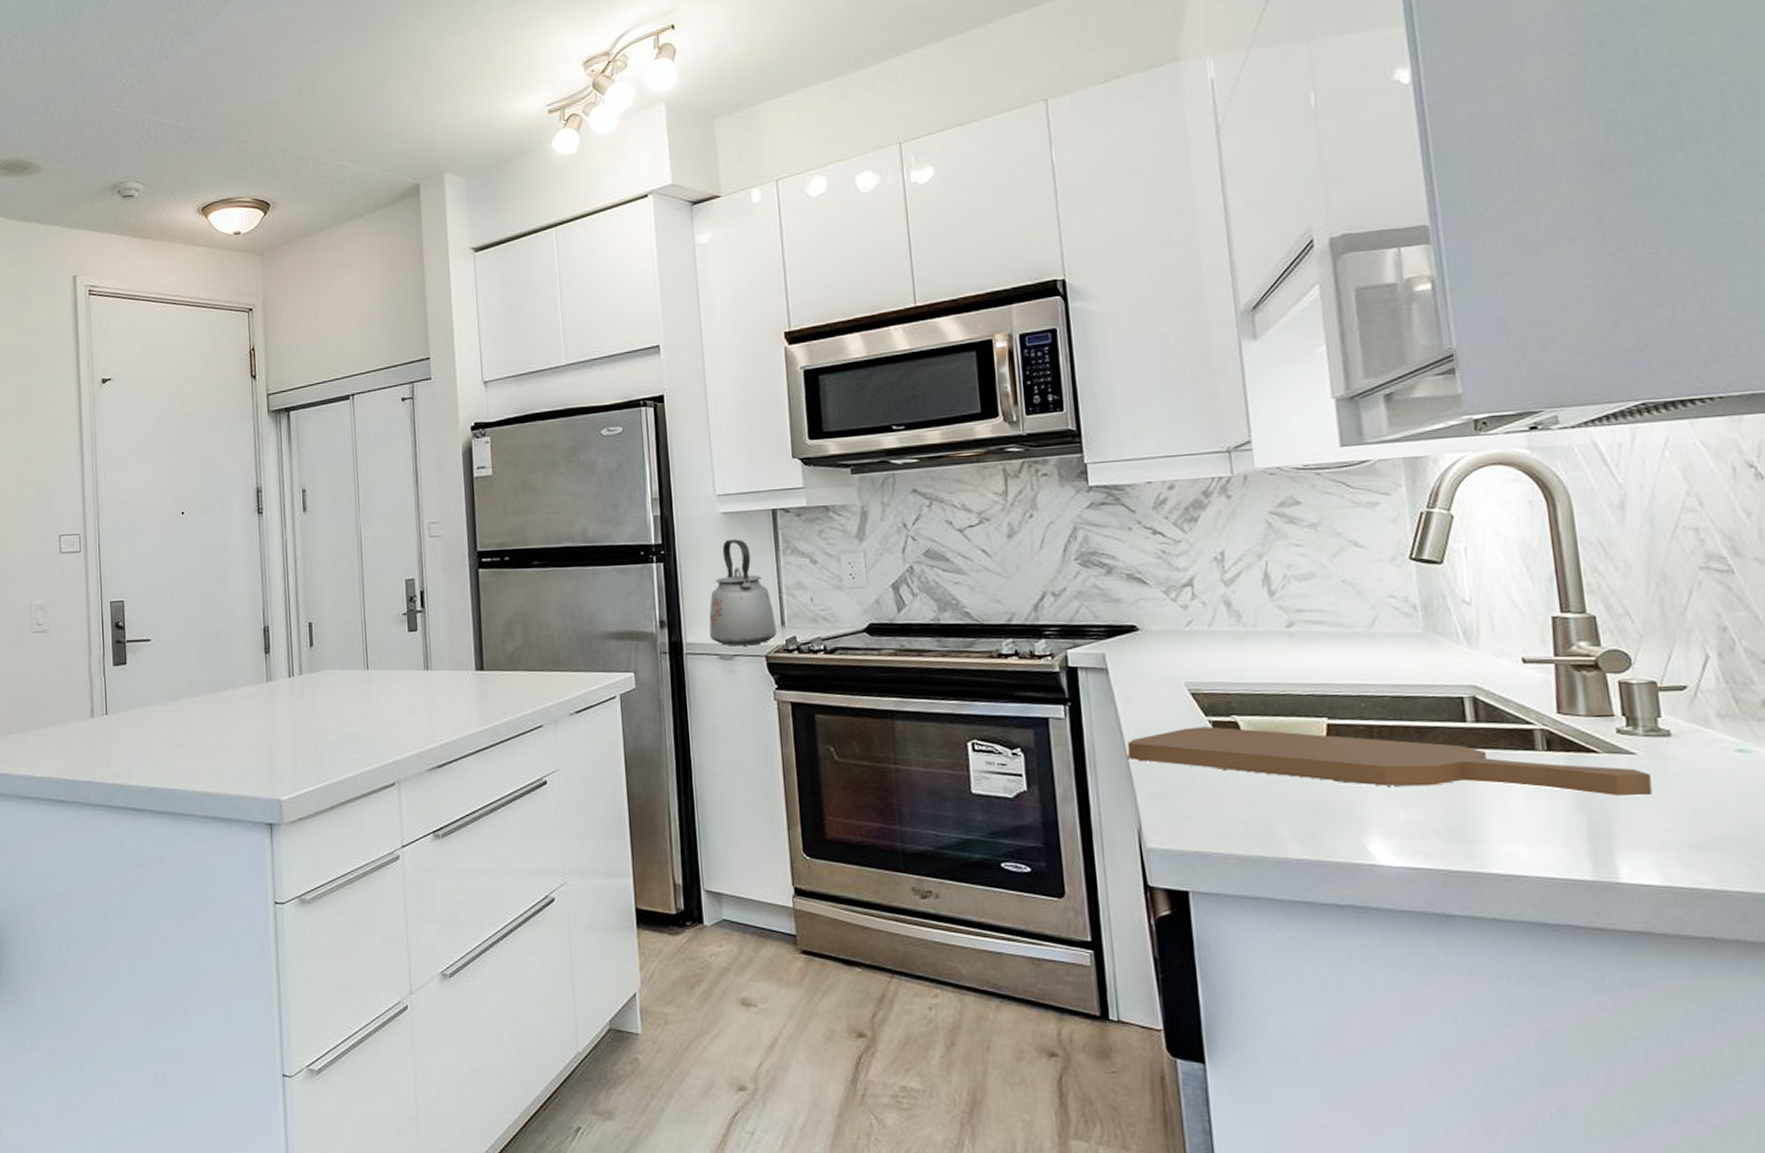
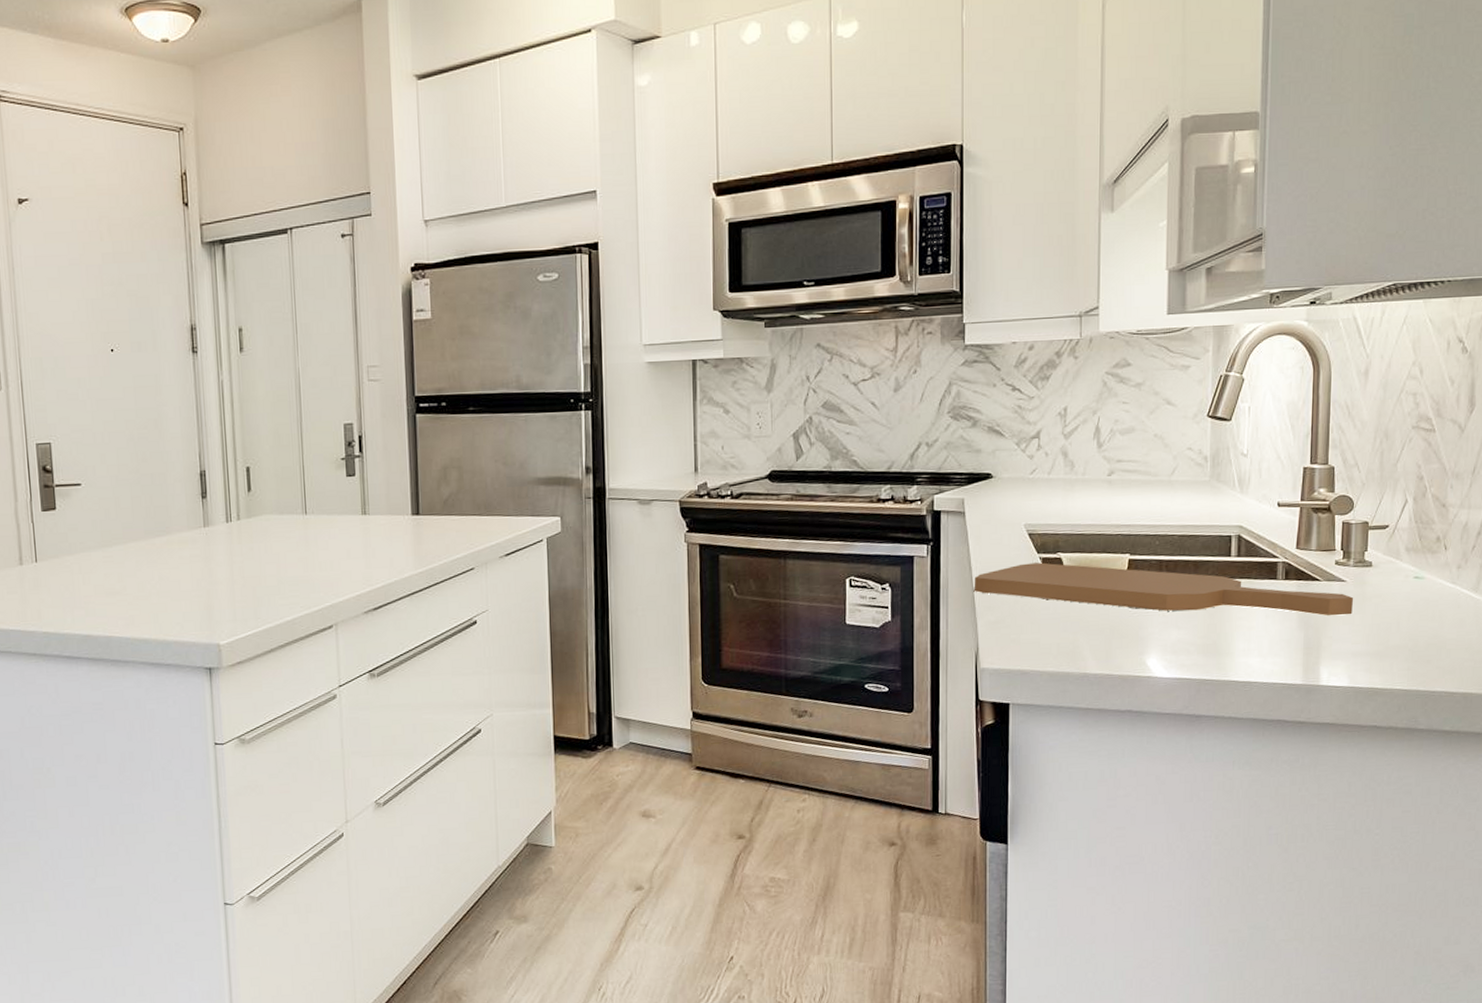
kettle: present [709,539,777,646] -> none [630,388,691,492]

